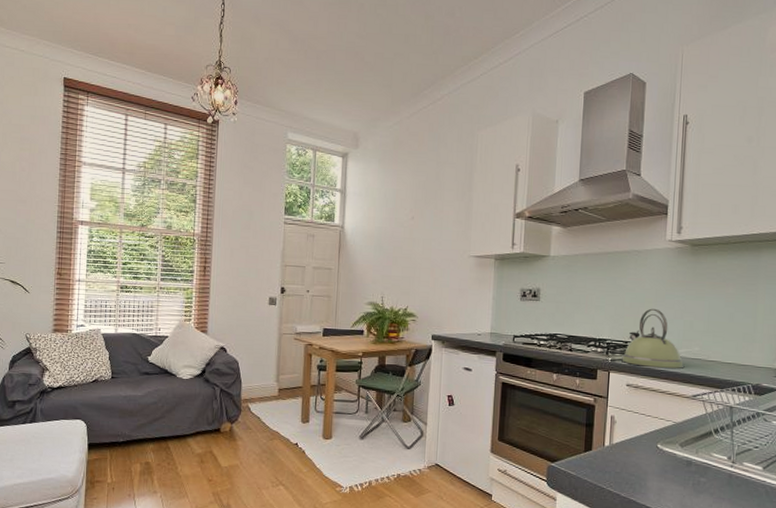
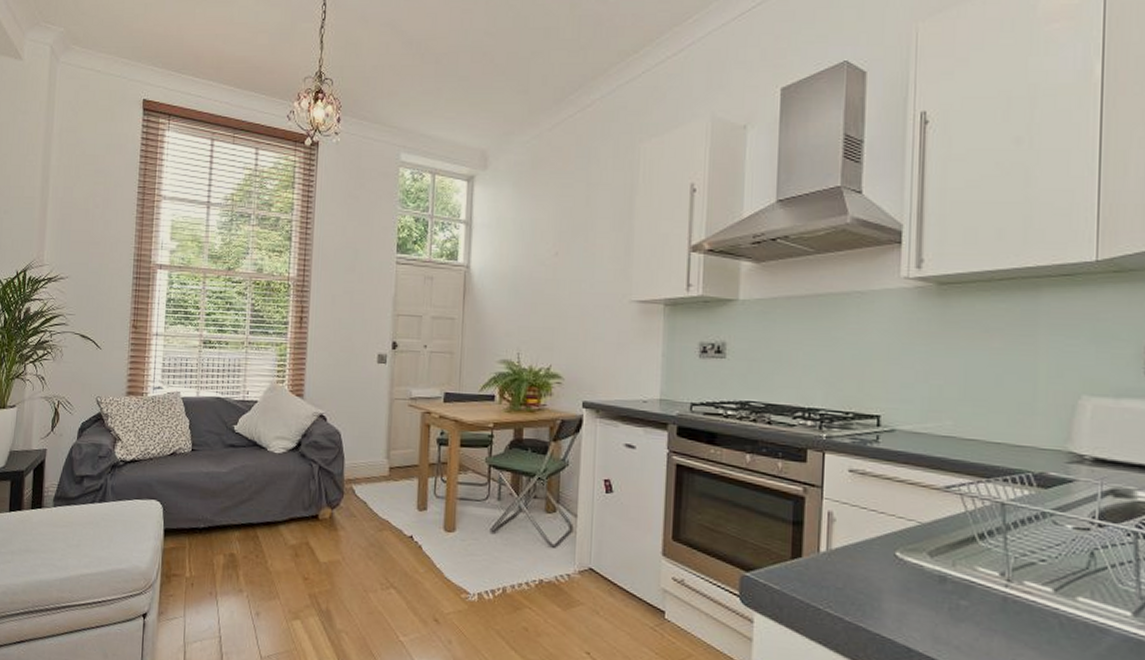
kettle: present [622,308,683,370] -> none [841,368,930,451]

